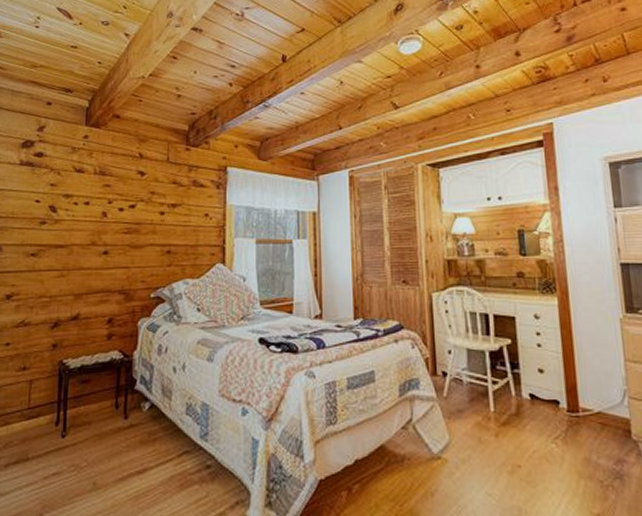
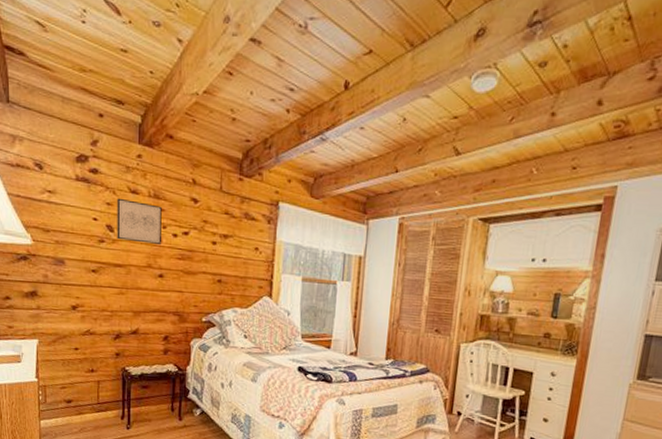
wall art: none [59,178,108,221] -> present [117,198,162,246]

